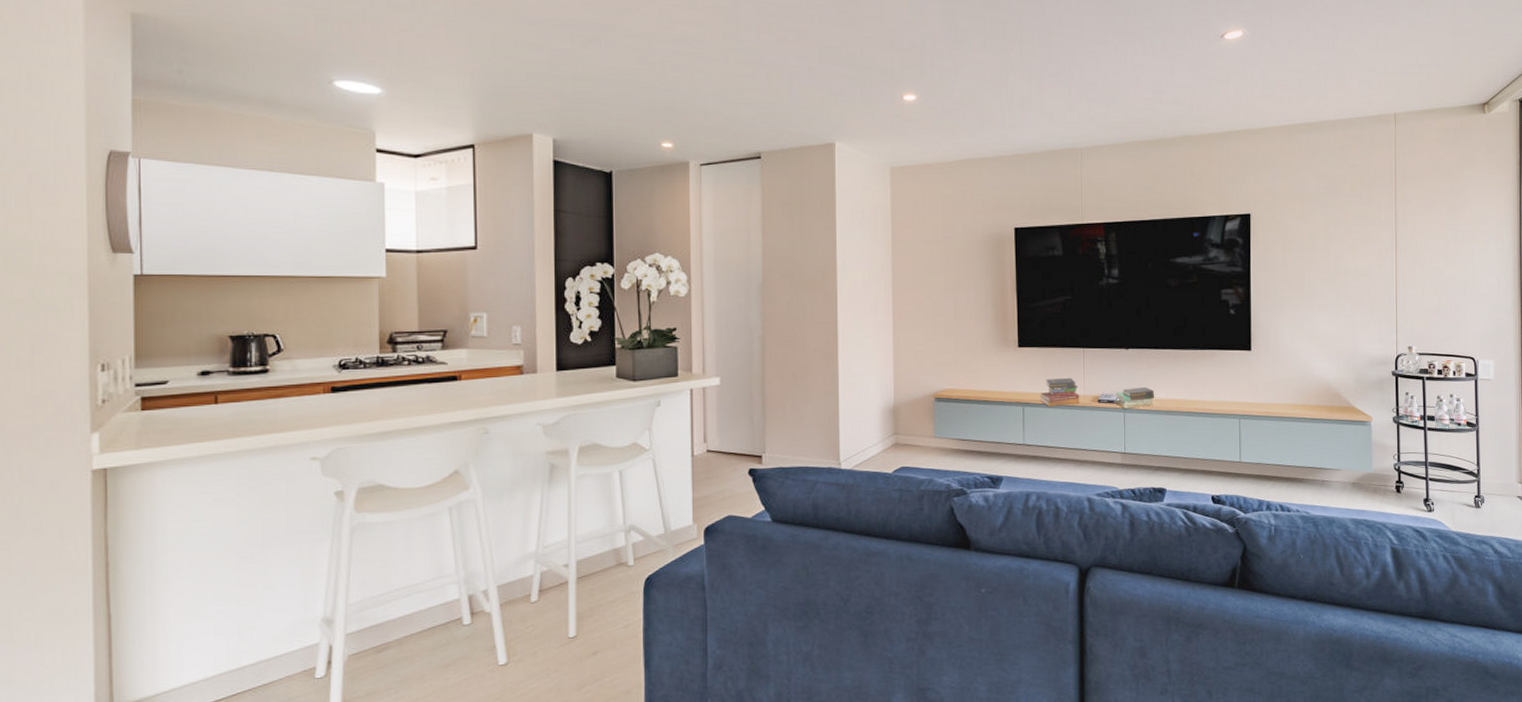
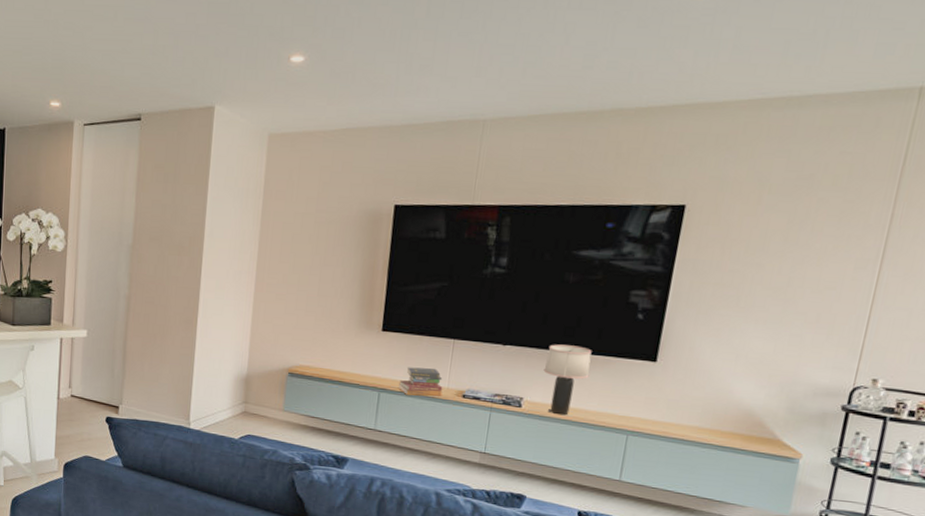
books: present [1114,387,1155,409] -> none [480,387,529,409]
table lamp: none [1163,343,1201,408] -> present [543,344,592,416]

